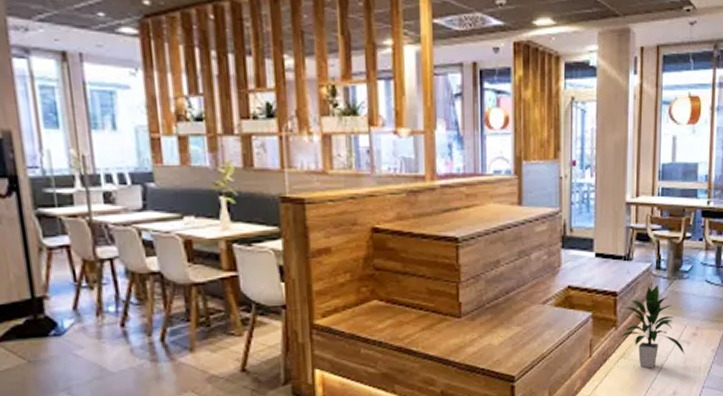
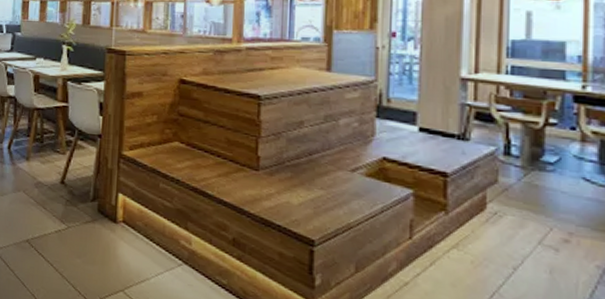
indoor plant: present [619,284,685,369] -> none [451,172,551,270]

